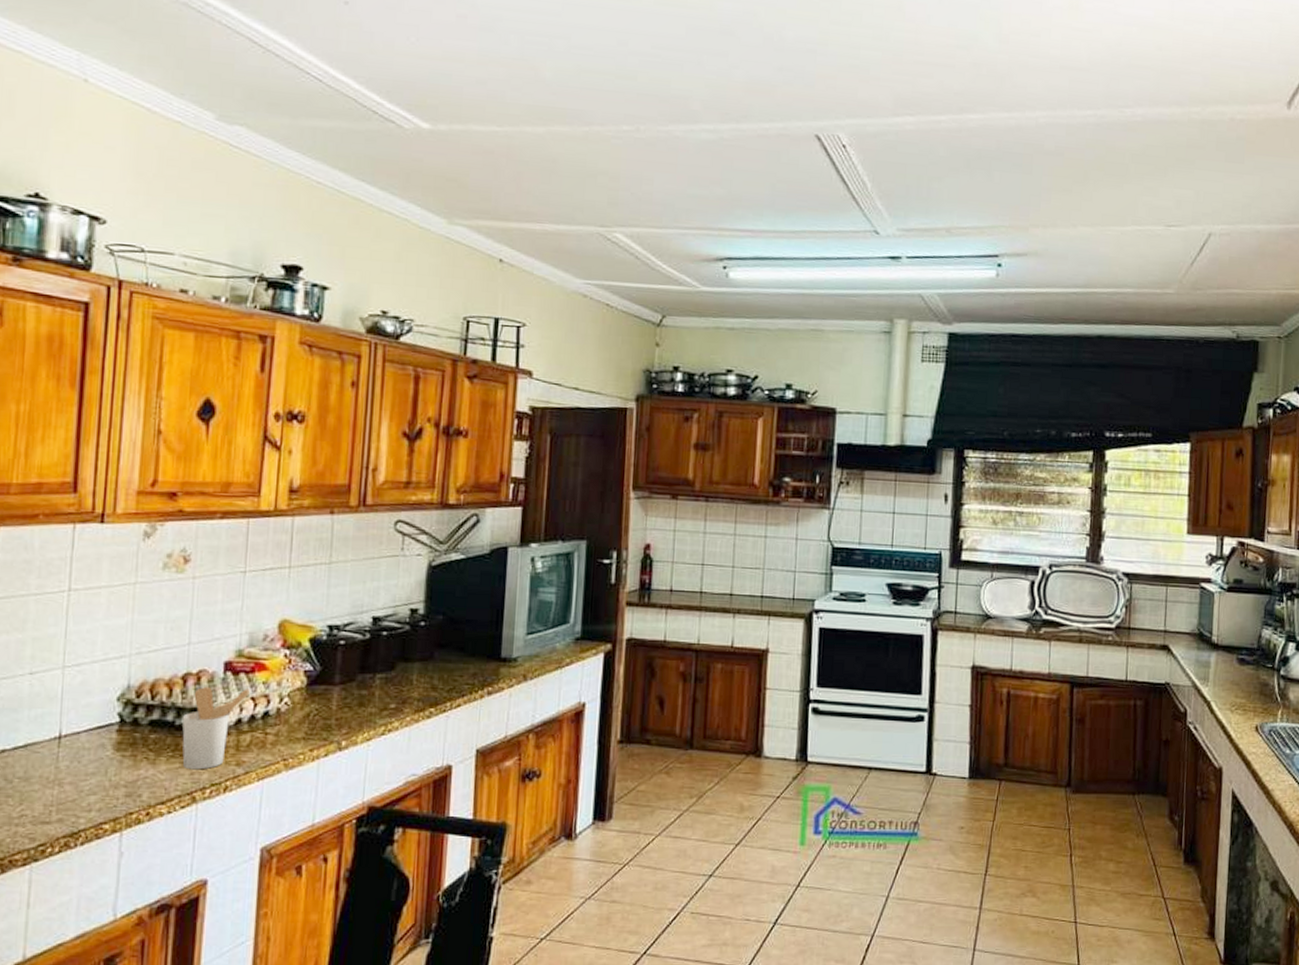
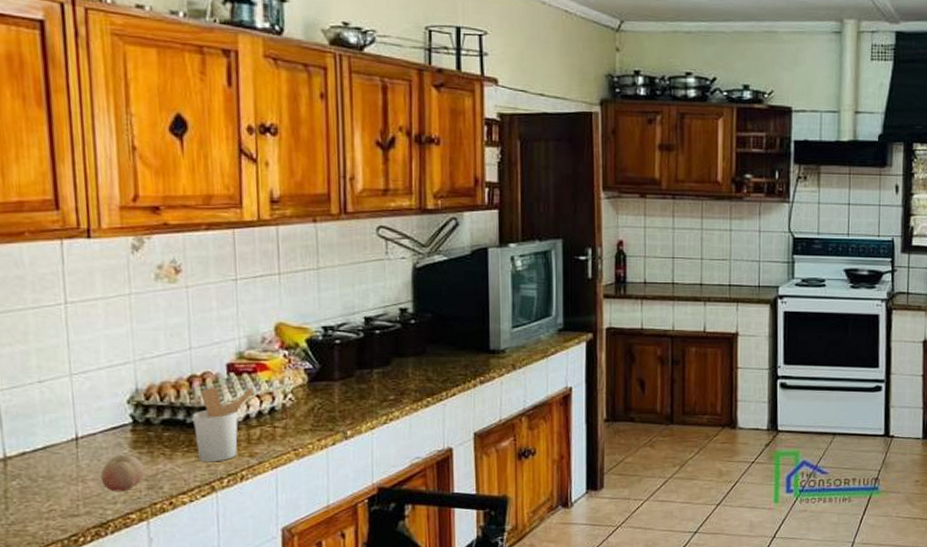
fruit: none [78,758,125,799] -> present [100,455,144,492]

